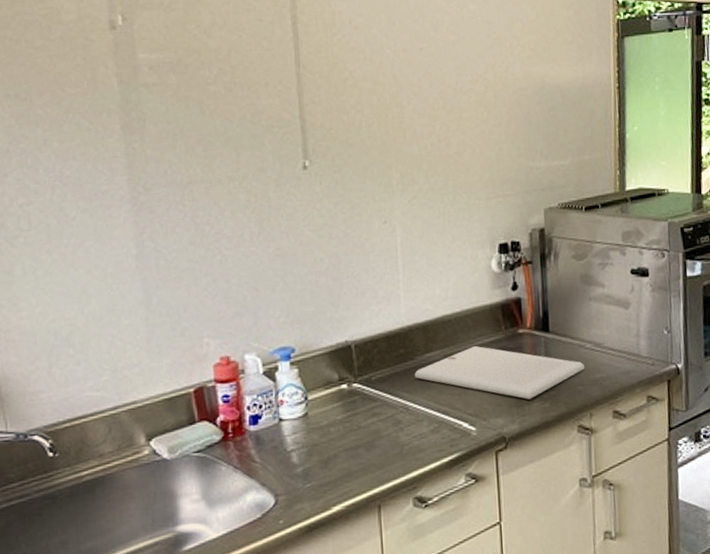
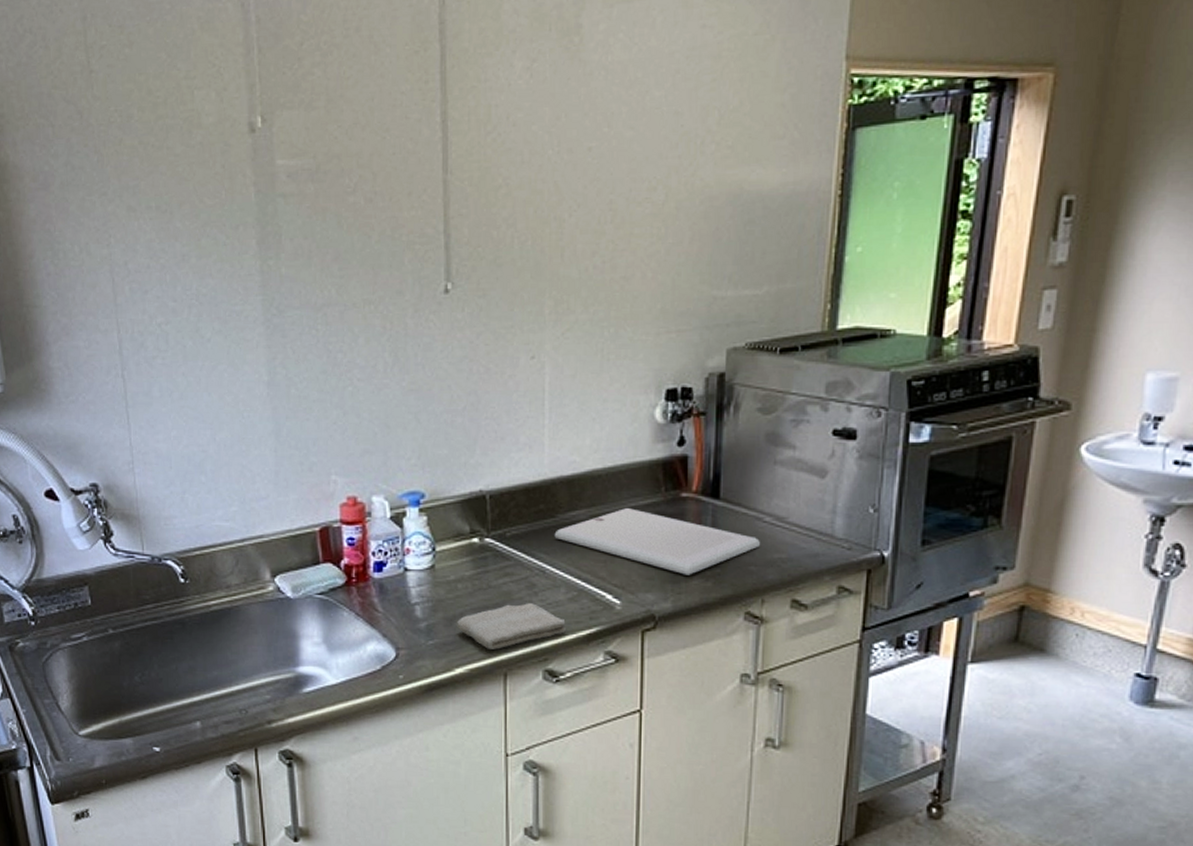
washcloth: none [331,438,430,485] -> present [456,603,566,650]

